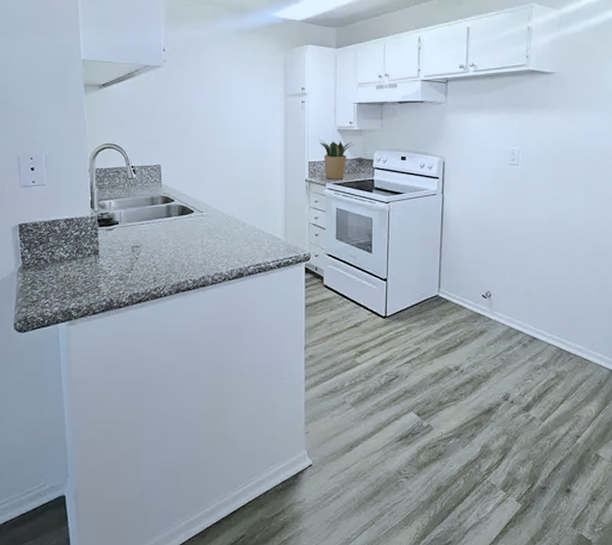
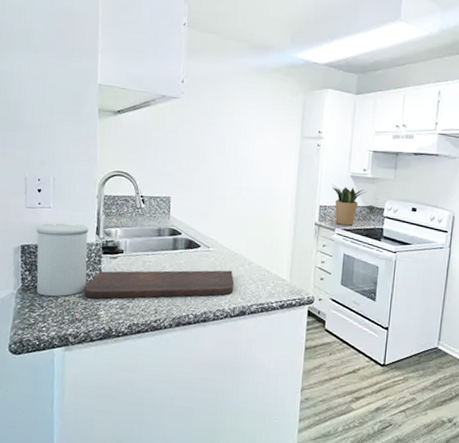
canister: none [32,199,85,273] -> present [36,223,89,297]
cutting board: none [83,233,230,272] -> present [84,270,234,299]

